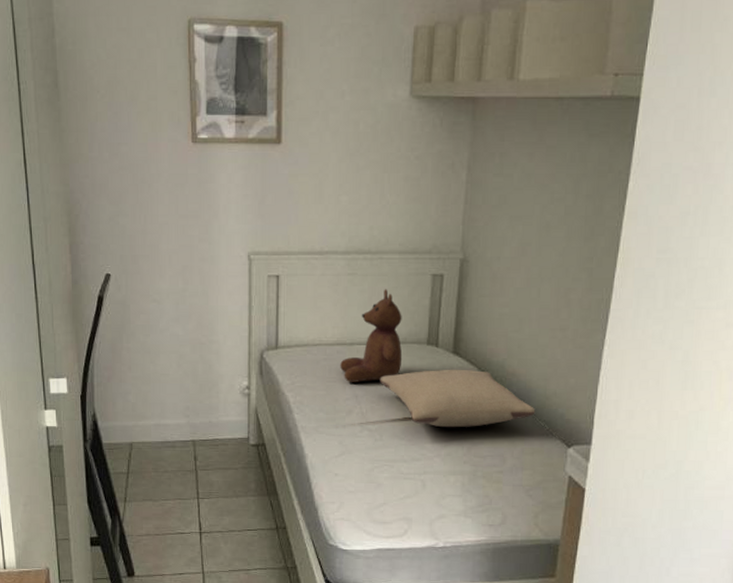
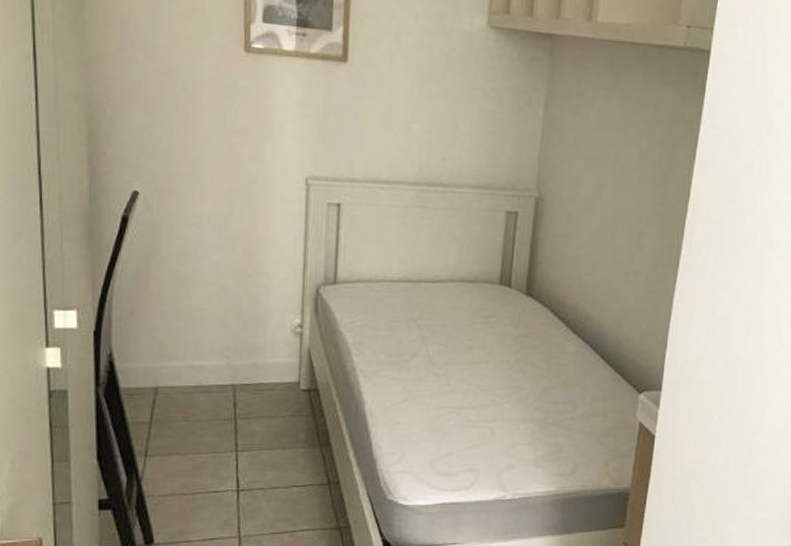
teddy bear: present [340,289,403,382] -> none [405,224,474,323]
pillow: present [380,369,536,428] -> none [448,310,608,373]

